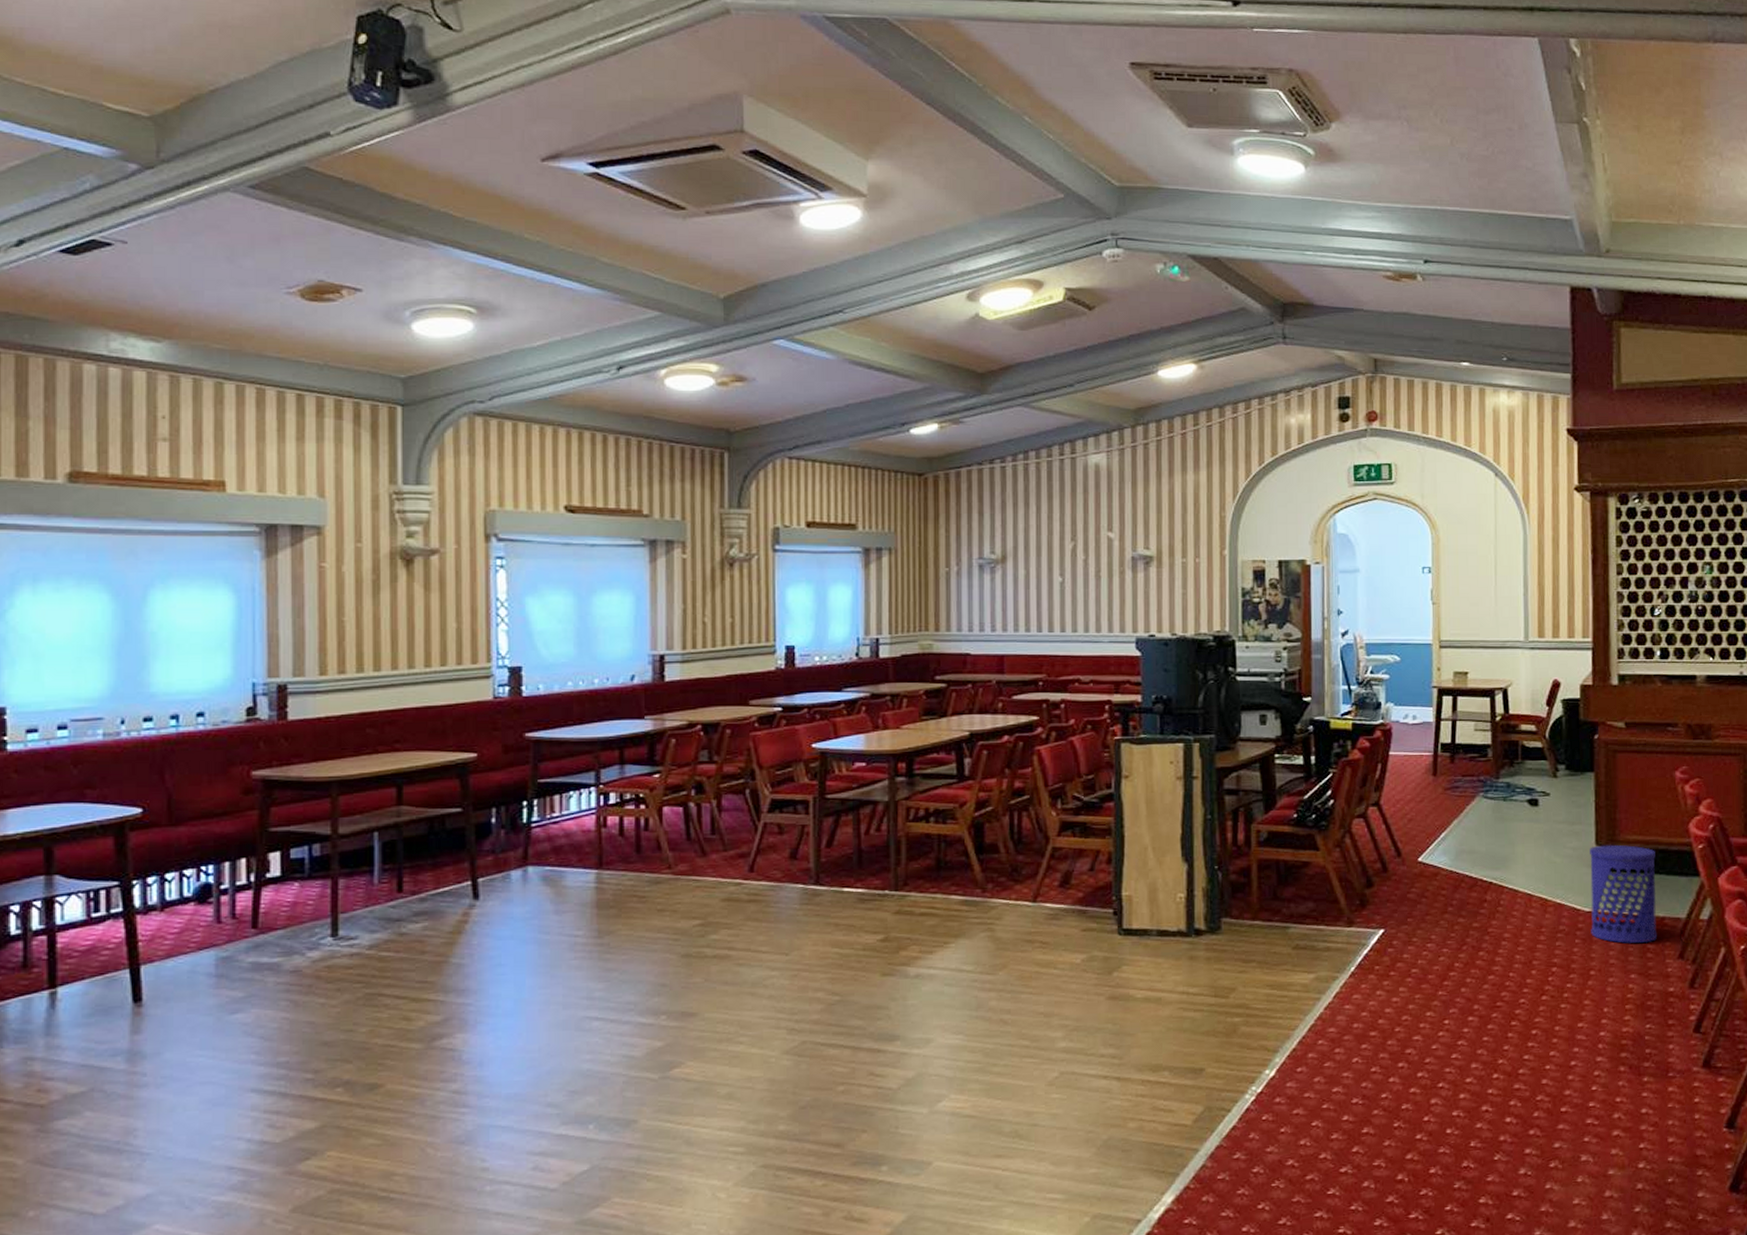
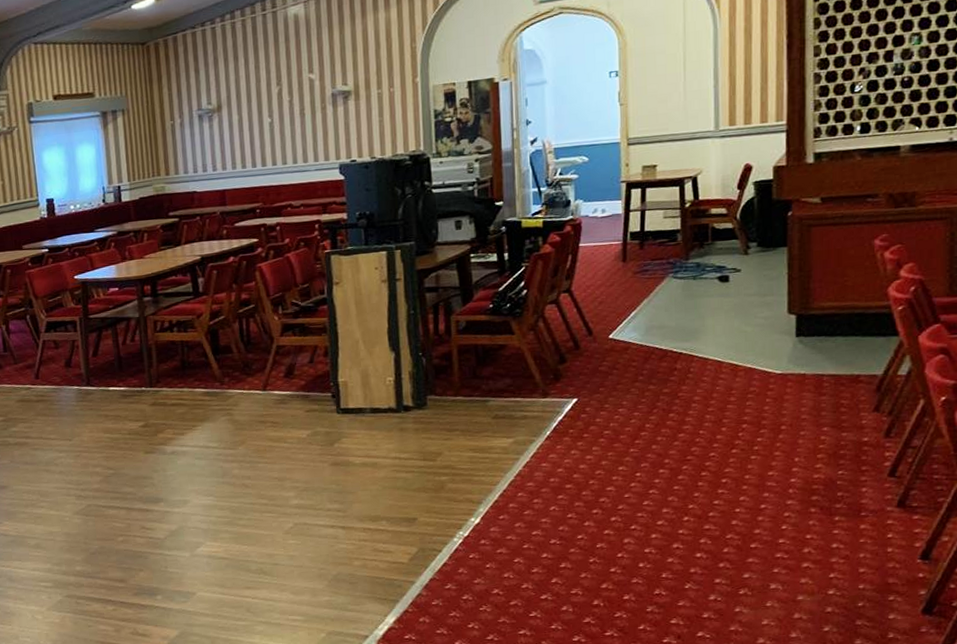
waste bin: present [1590,844,1658,944] -> none [782,311,852,400]

